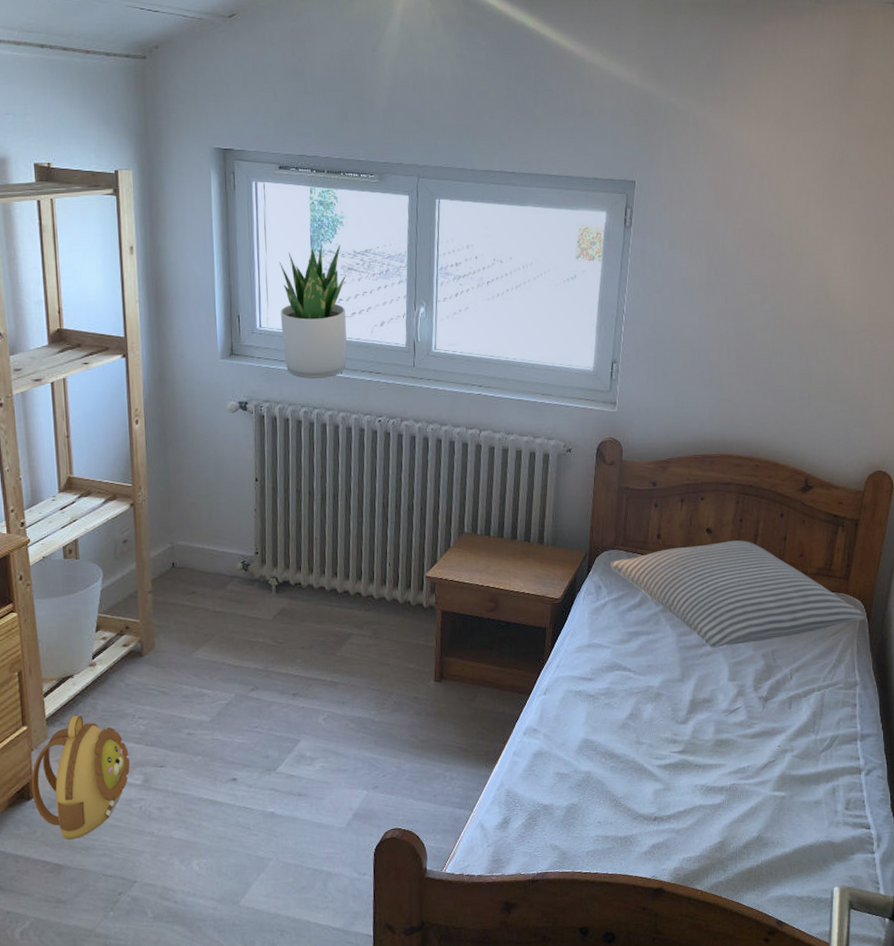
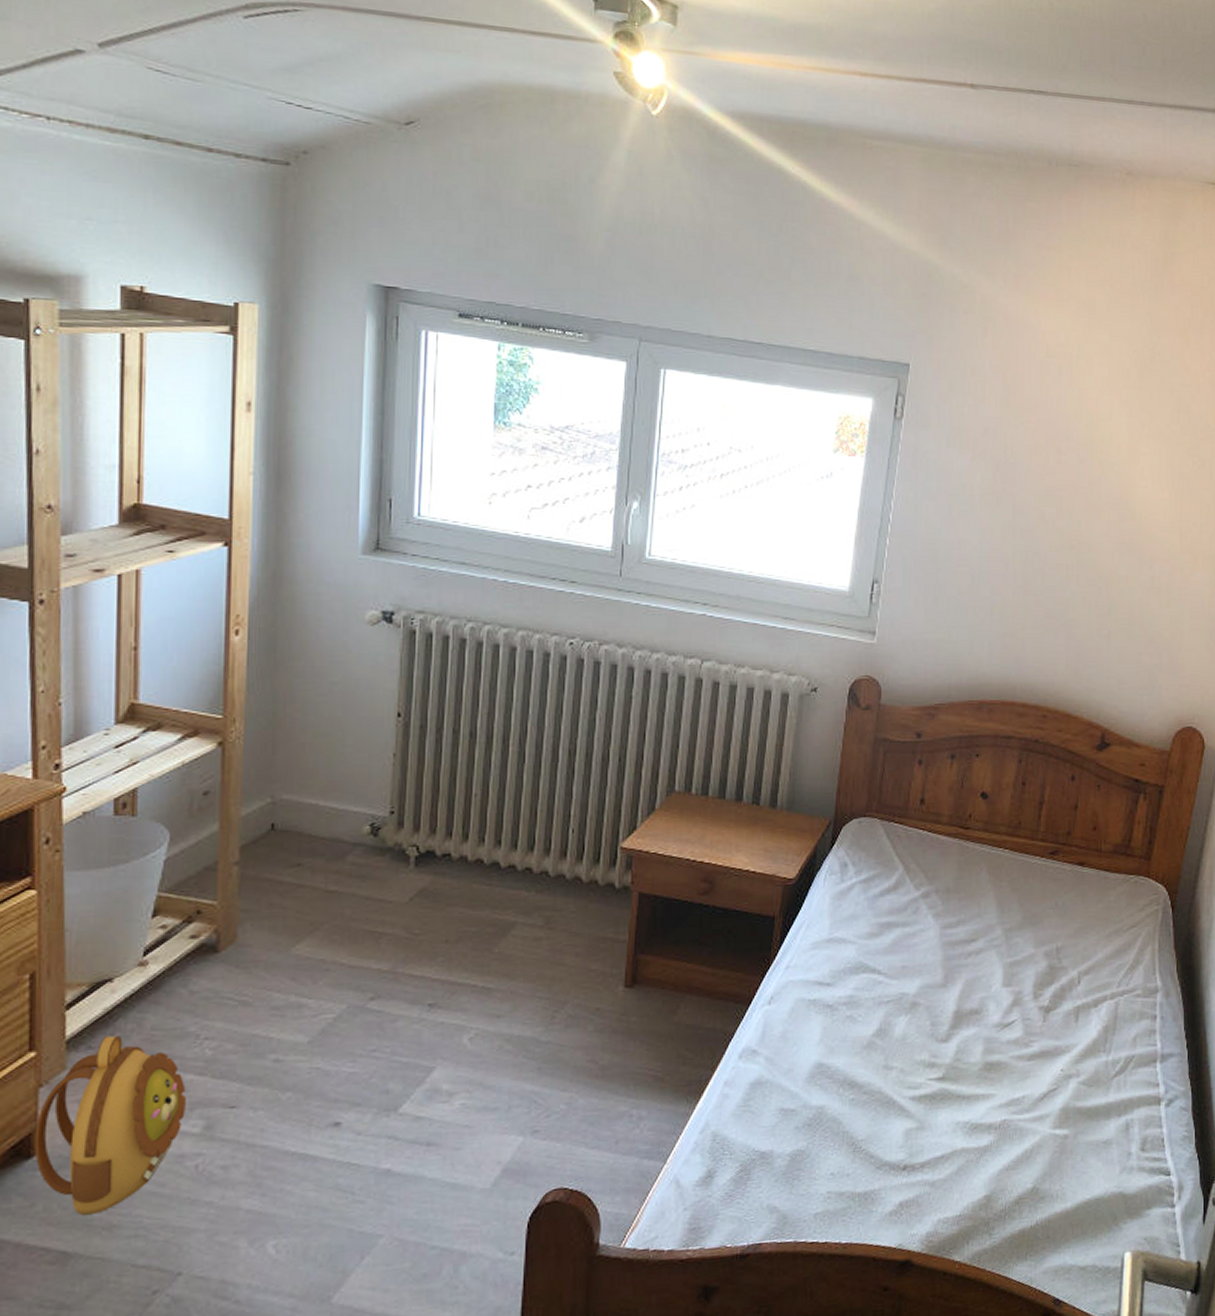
planter: present [278,244,347,379] -> none [447,415,538,587]
pillow: present [610,540,866,649] -> none [860,808,1170,946]

